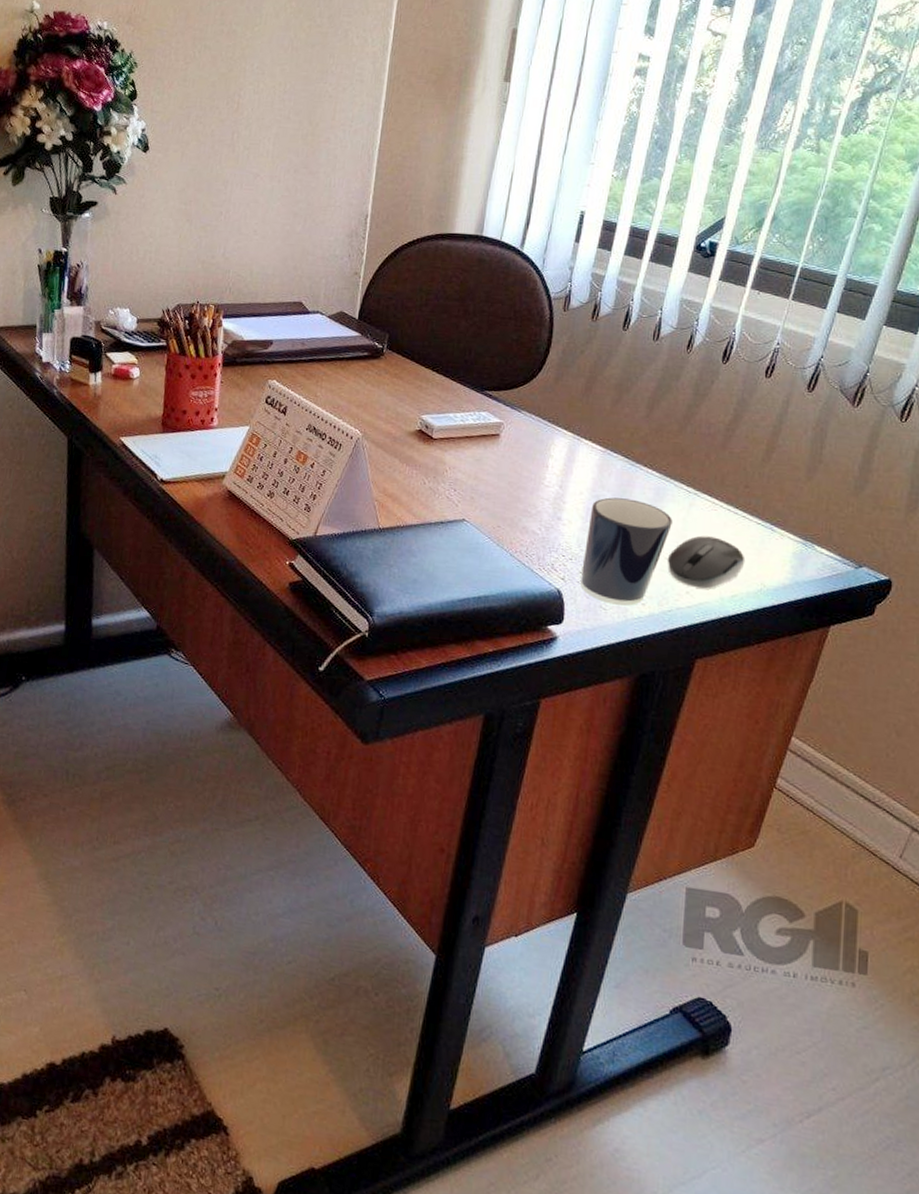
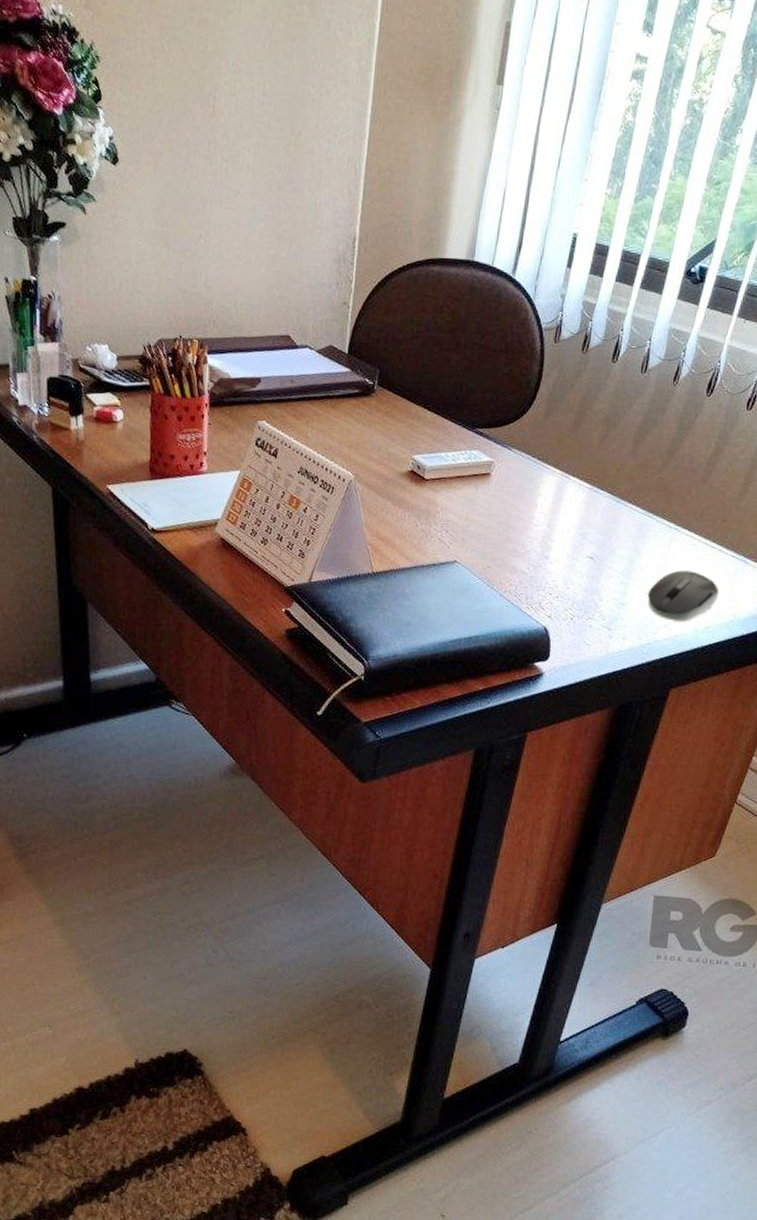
mug: present [580,497,672,607] -> none [566,535,654,642]

